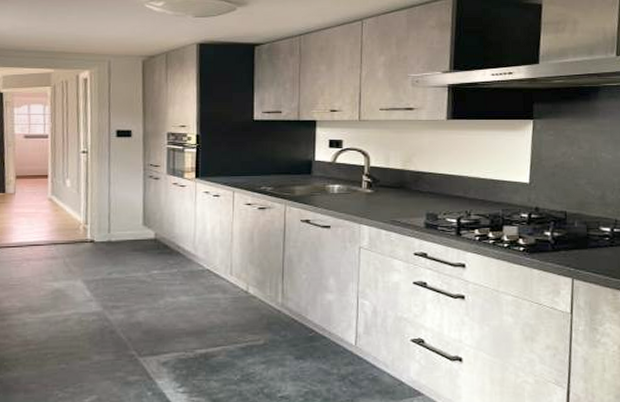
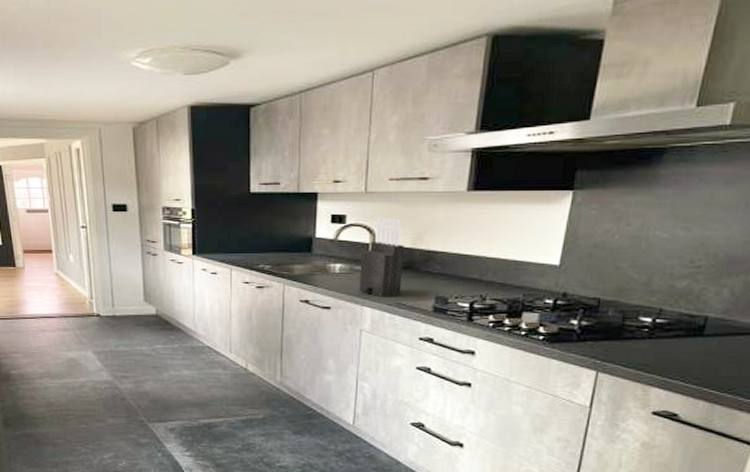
knife block: none [357,142,396,215] -> present [359,217,404,297]

